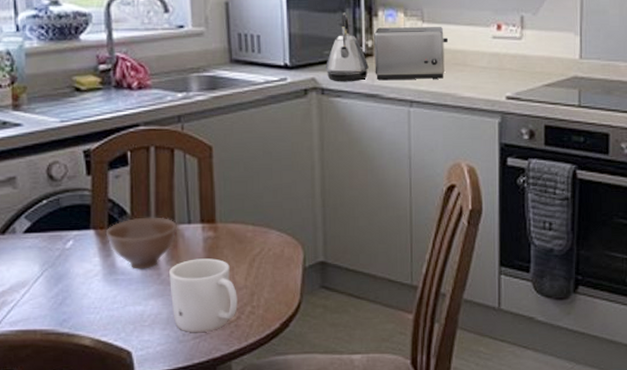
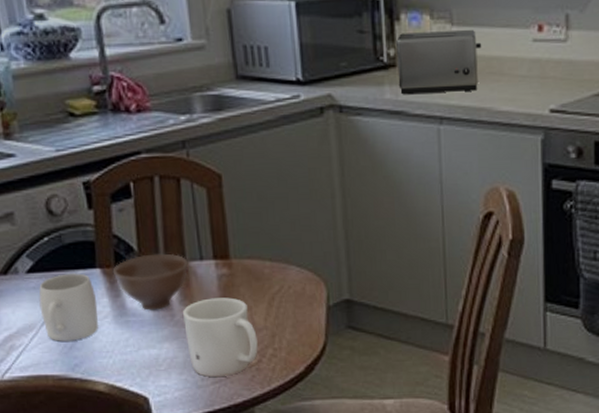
mug: none [33,234,89,298] -> present [39,273,98,341]
kettle: present [326,12,369,82] -> none [343,17,392,98]

